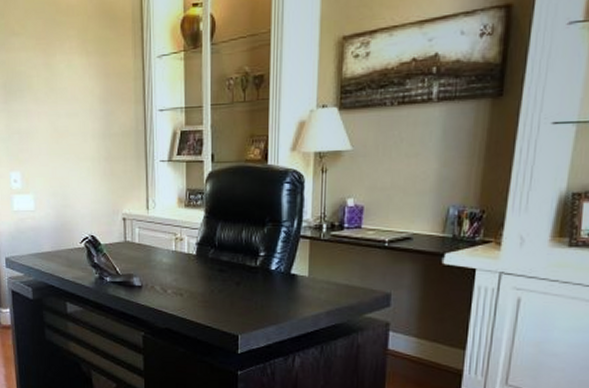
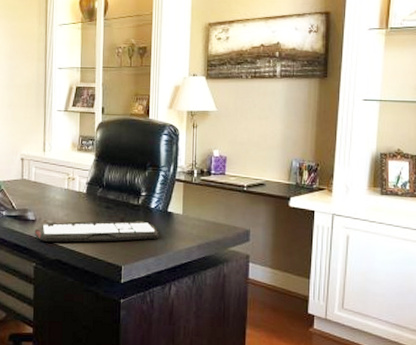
keyboard: none [141,285,281,310] -> present [34,221,159,242]

